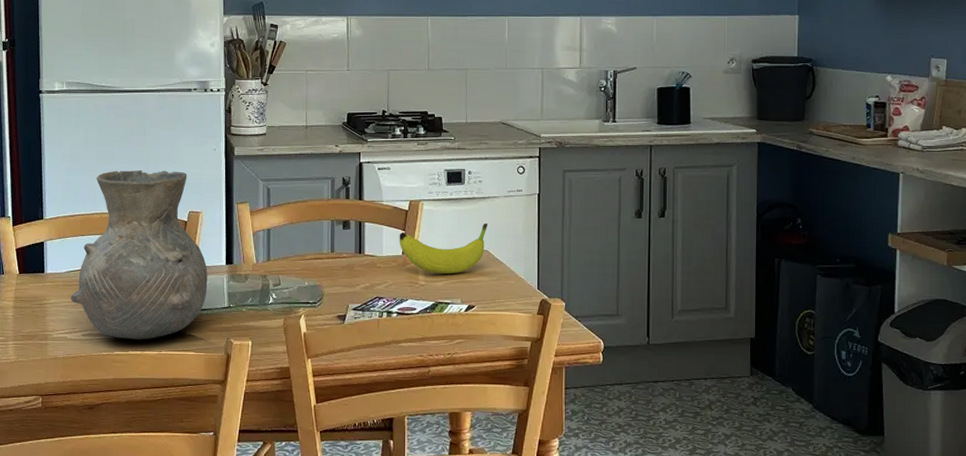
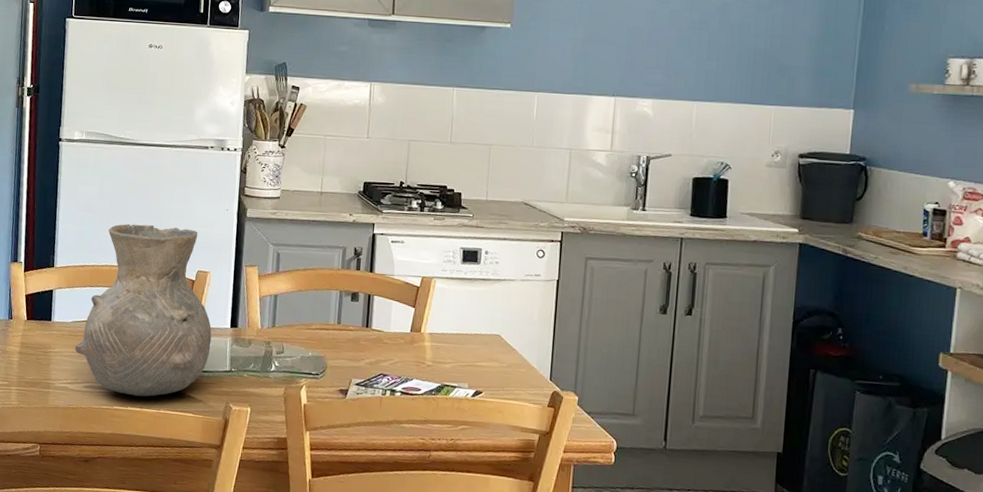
fruit: present [399,223,489,275] -> none [408,307,503,357]

